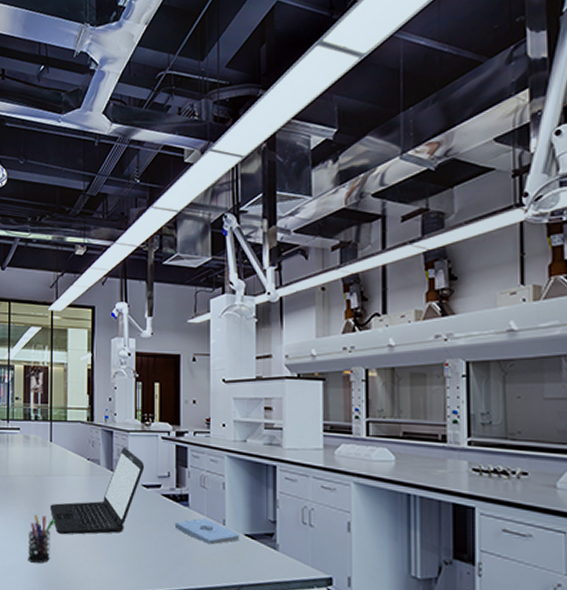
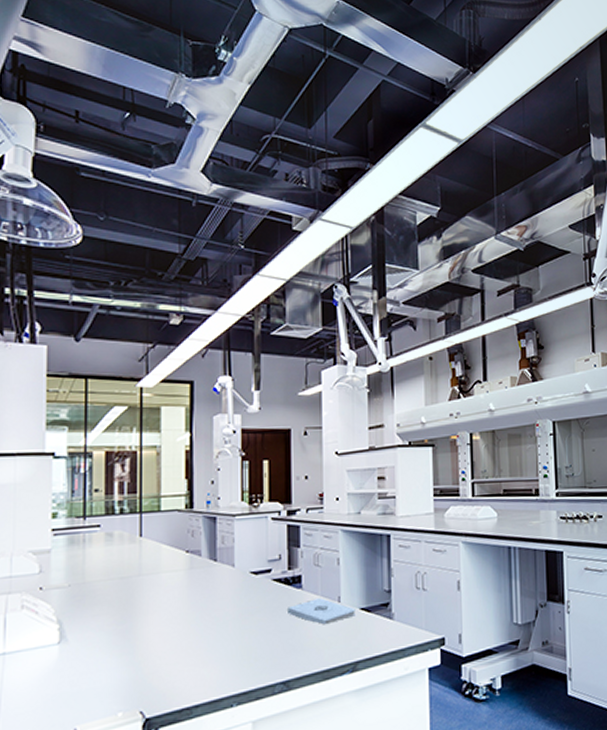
pen holder: present [28,515,55,564] -> none [112,623,147,682]
laptop: present [50,446,145,535] -> none [140,532,253,642]

